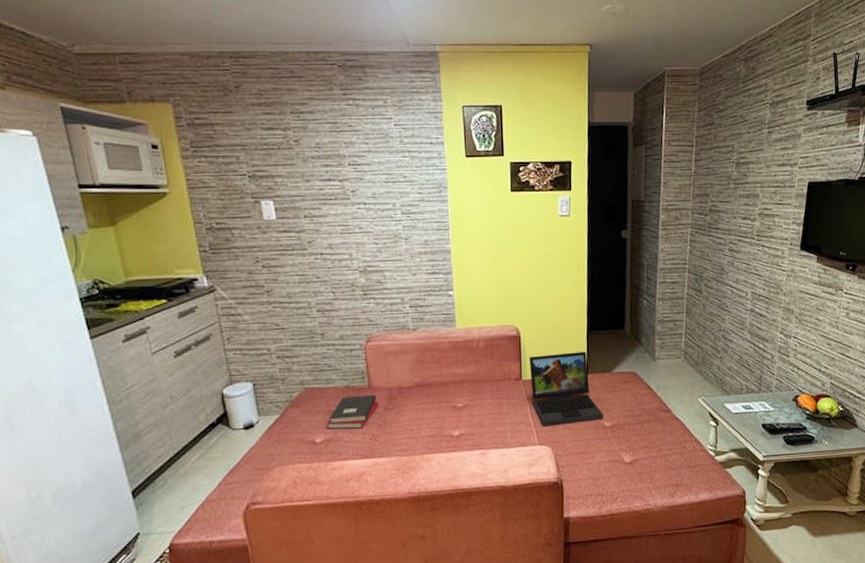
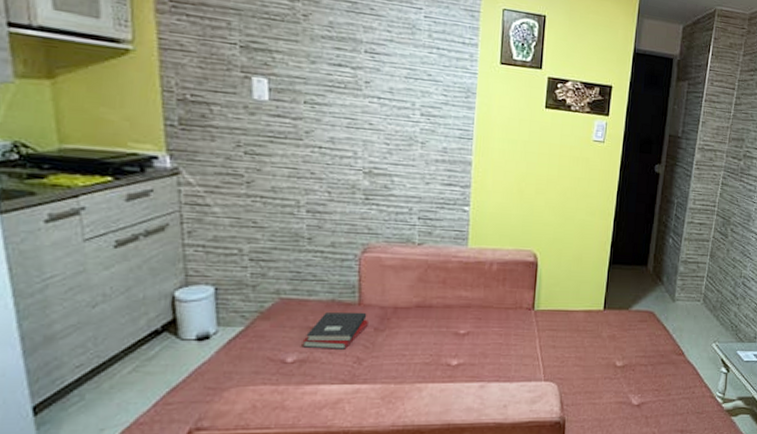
laptop: present [528,351,603,427] -> none [542,285,616,361]

